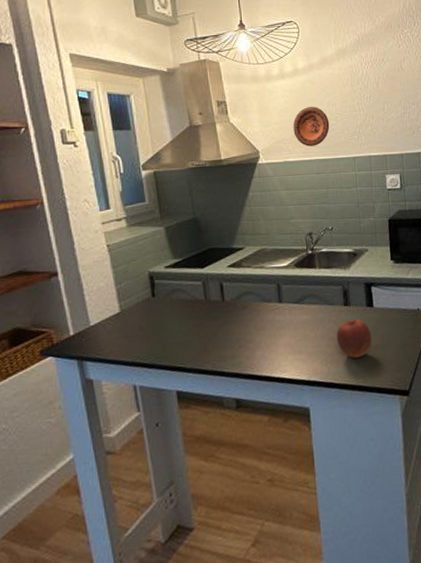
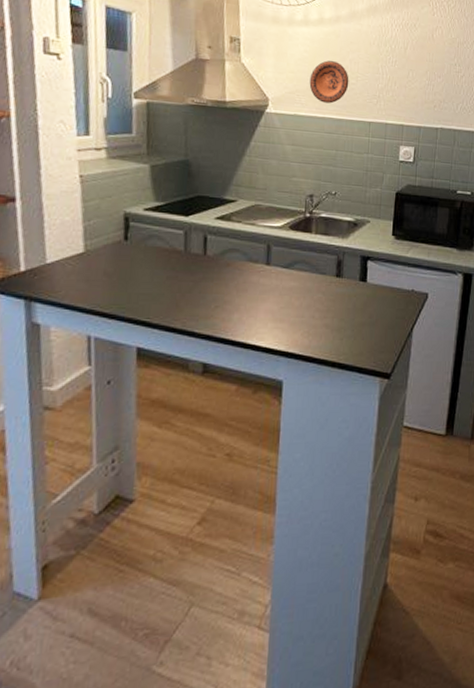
apple: present [336,319,372,358] -> none [322,293,361,333]

